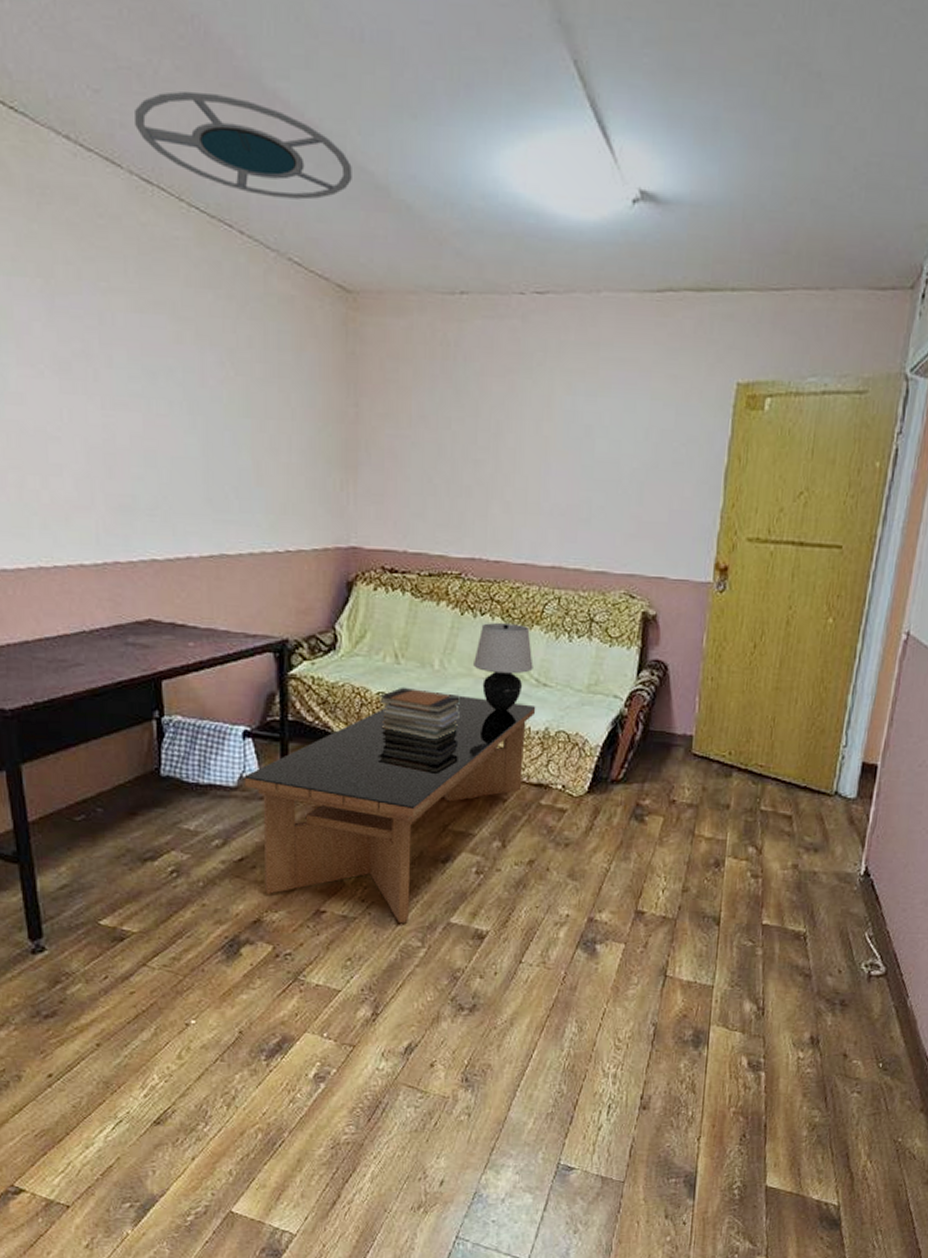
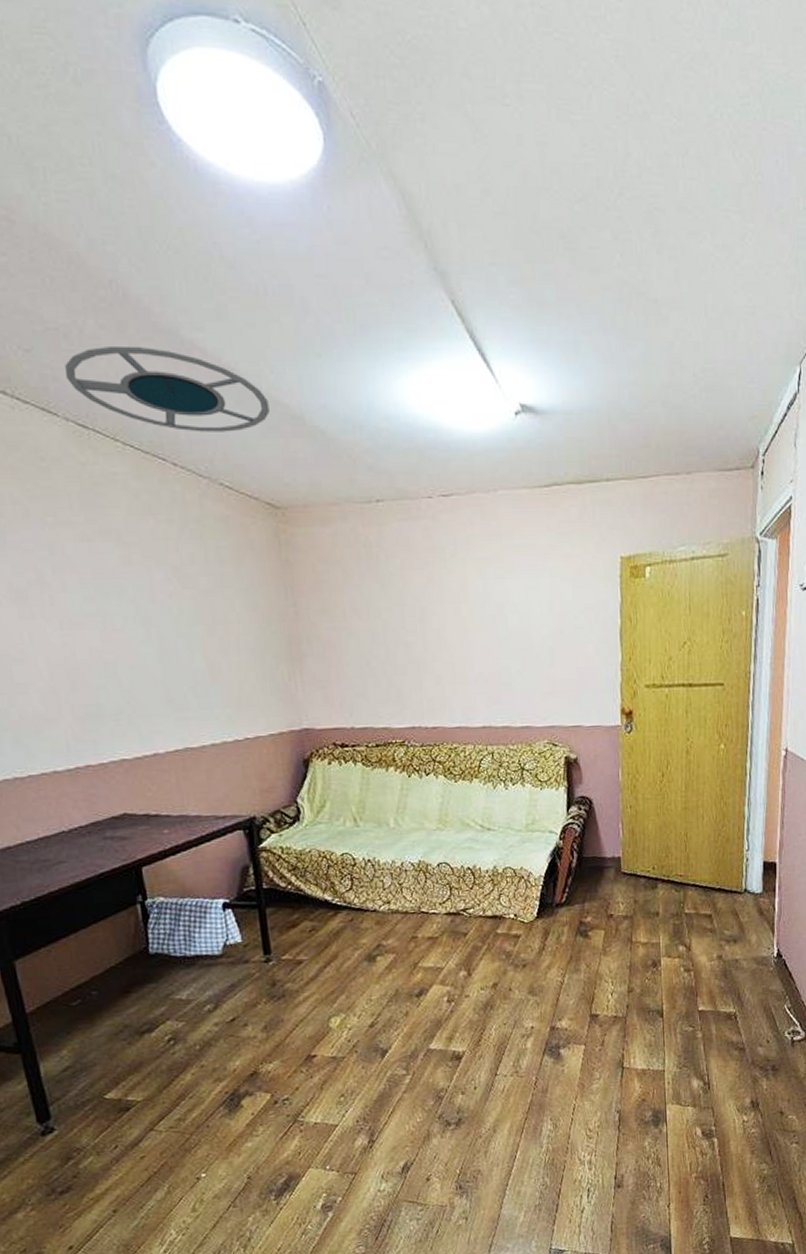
coffee table: present [244,691,536,924] -> none [227,847,484,1056]
book stack: present [378,687,462,740] -> none [343,846,418,890]
table lamp: present [474,623,533,712] -> none [424,779,477,858]

